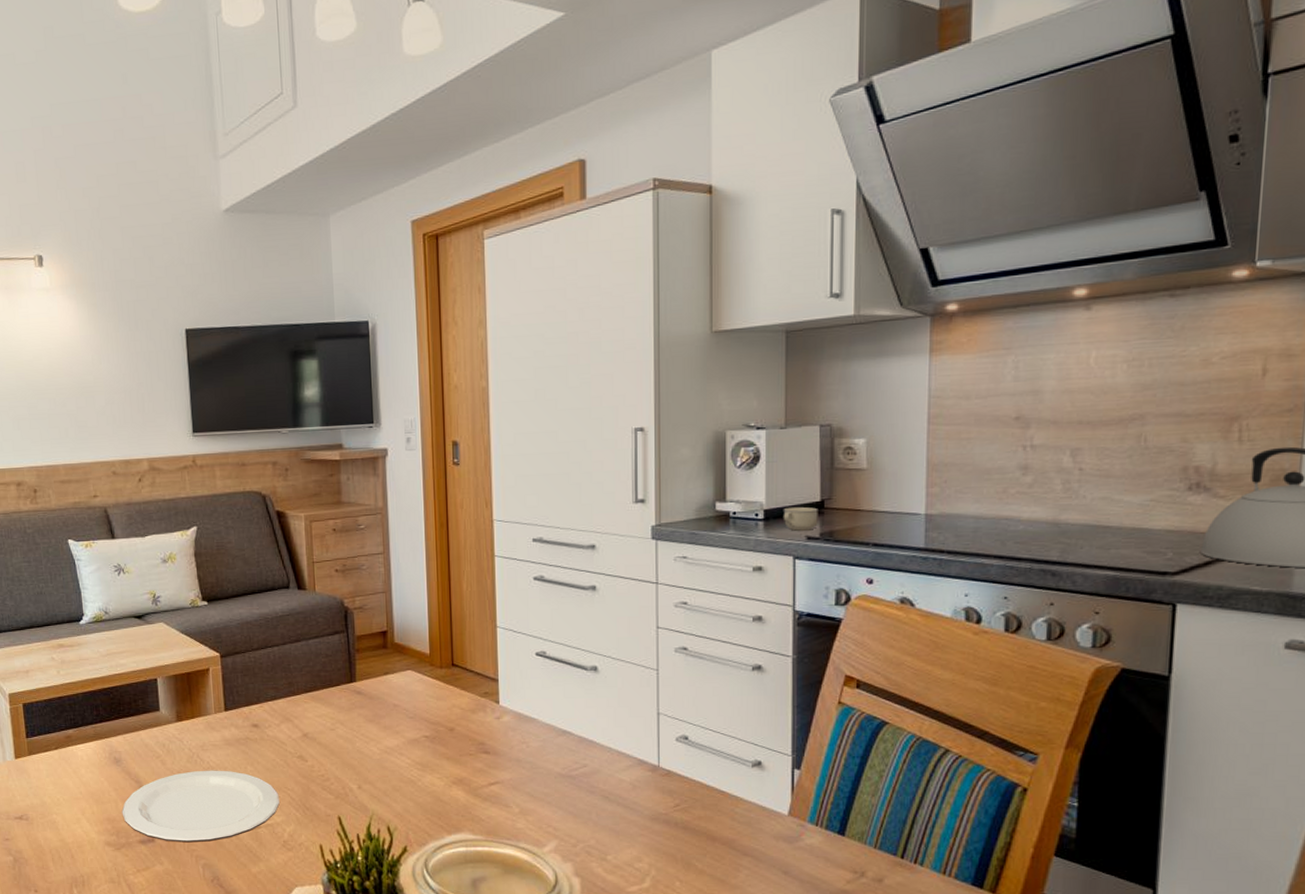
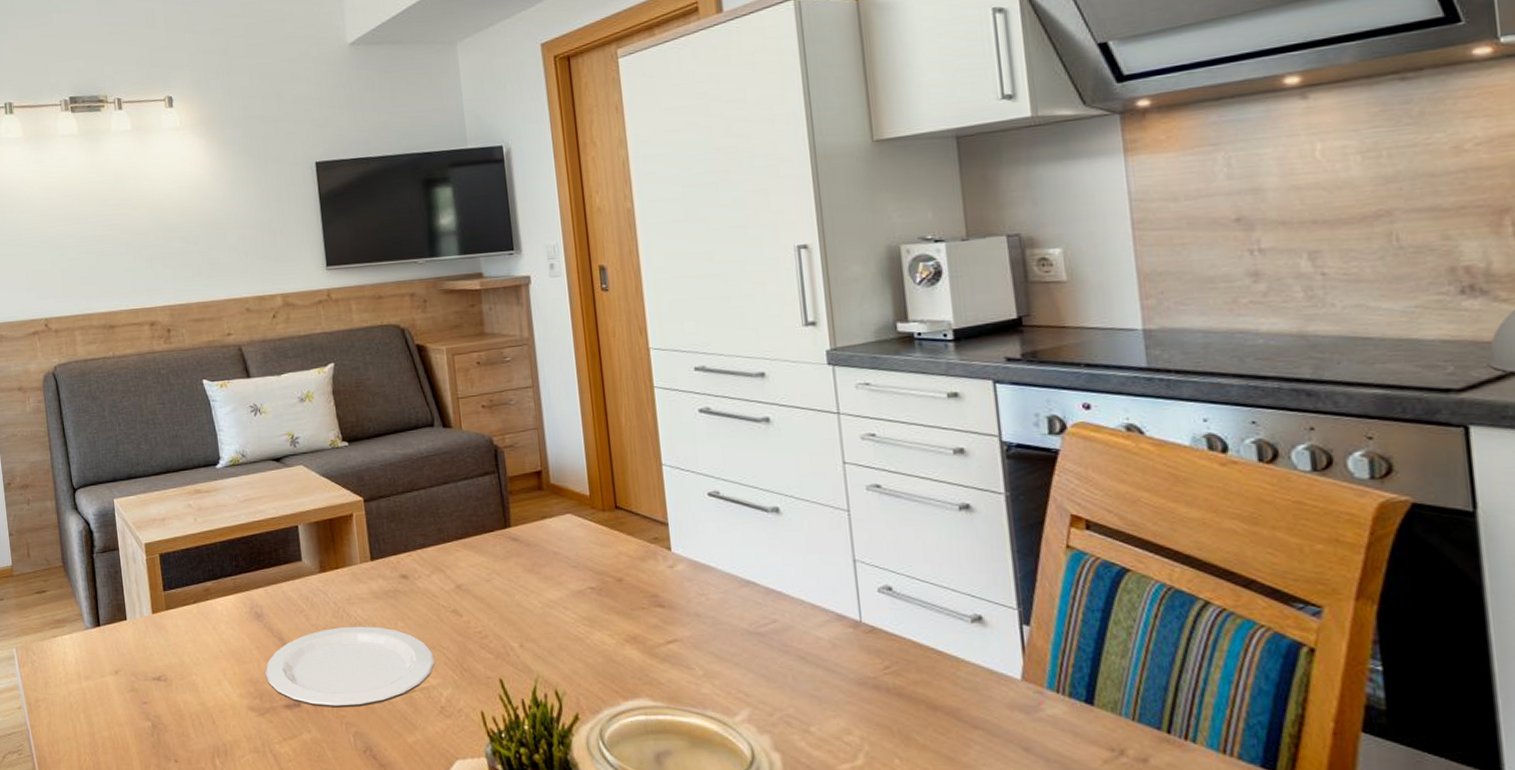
cup: present [783,506,818,531] -> none [974,325,1018,352]

